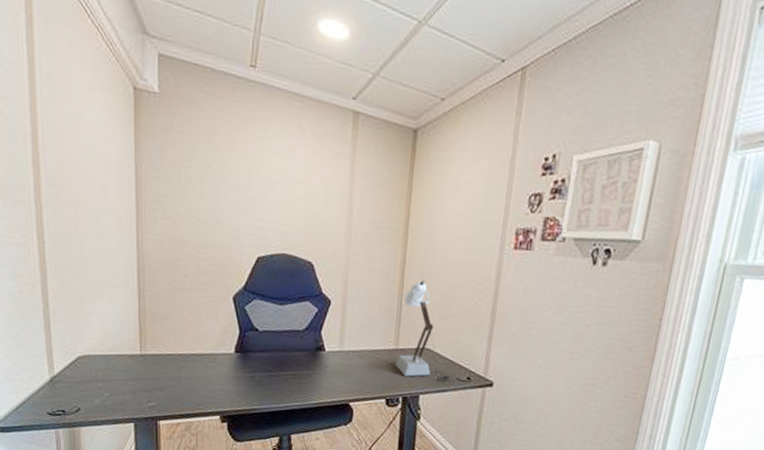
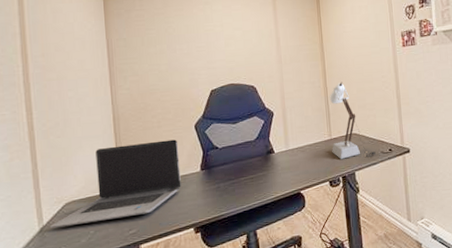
laptop computer: none [61,301,212,389] -> present [49,139,181,229]

